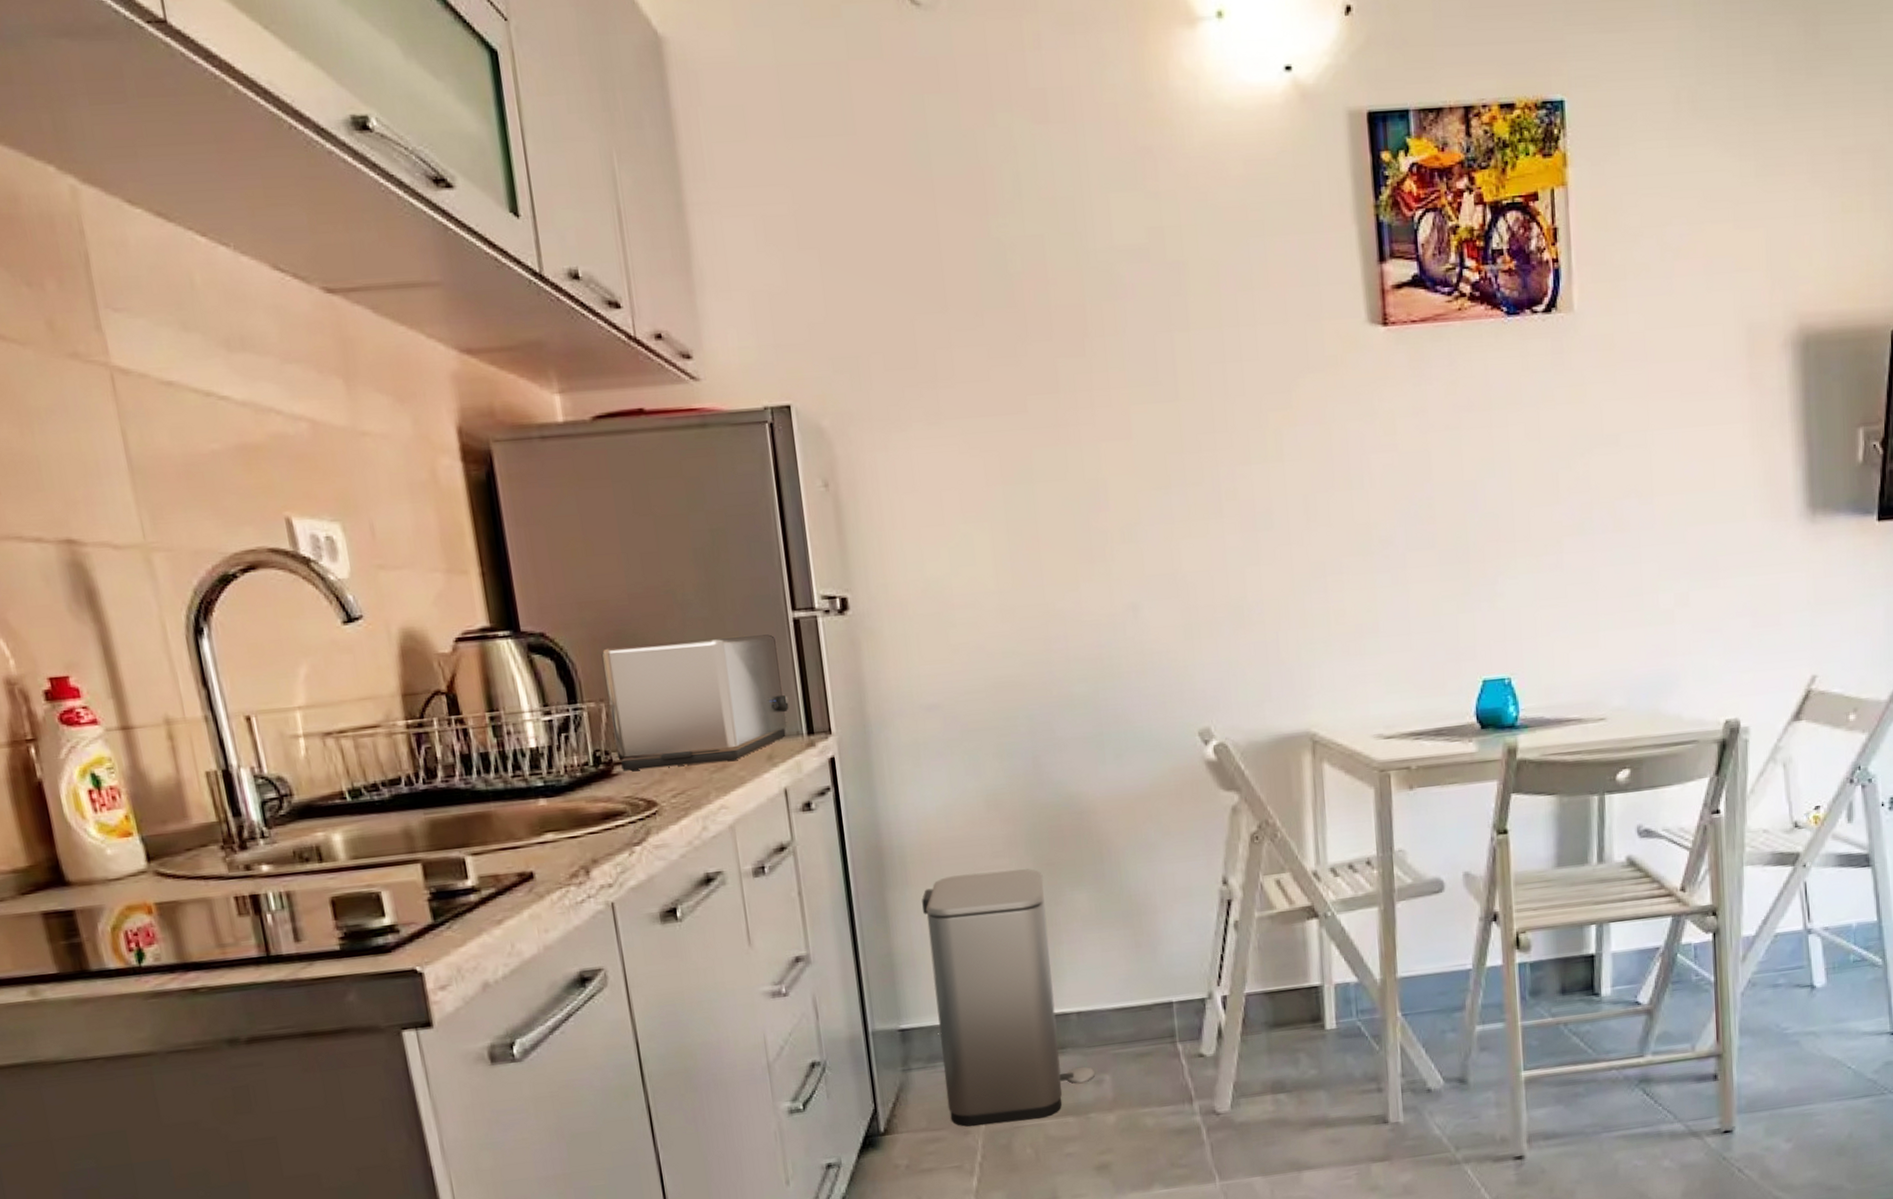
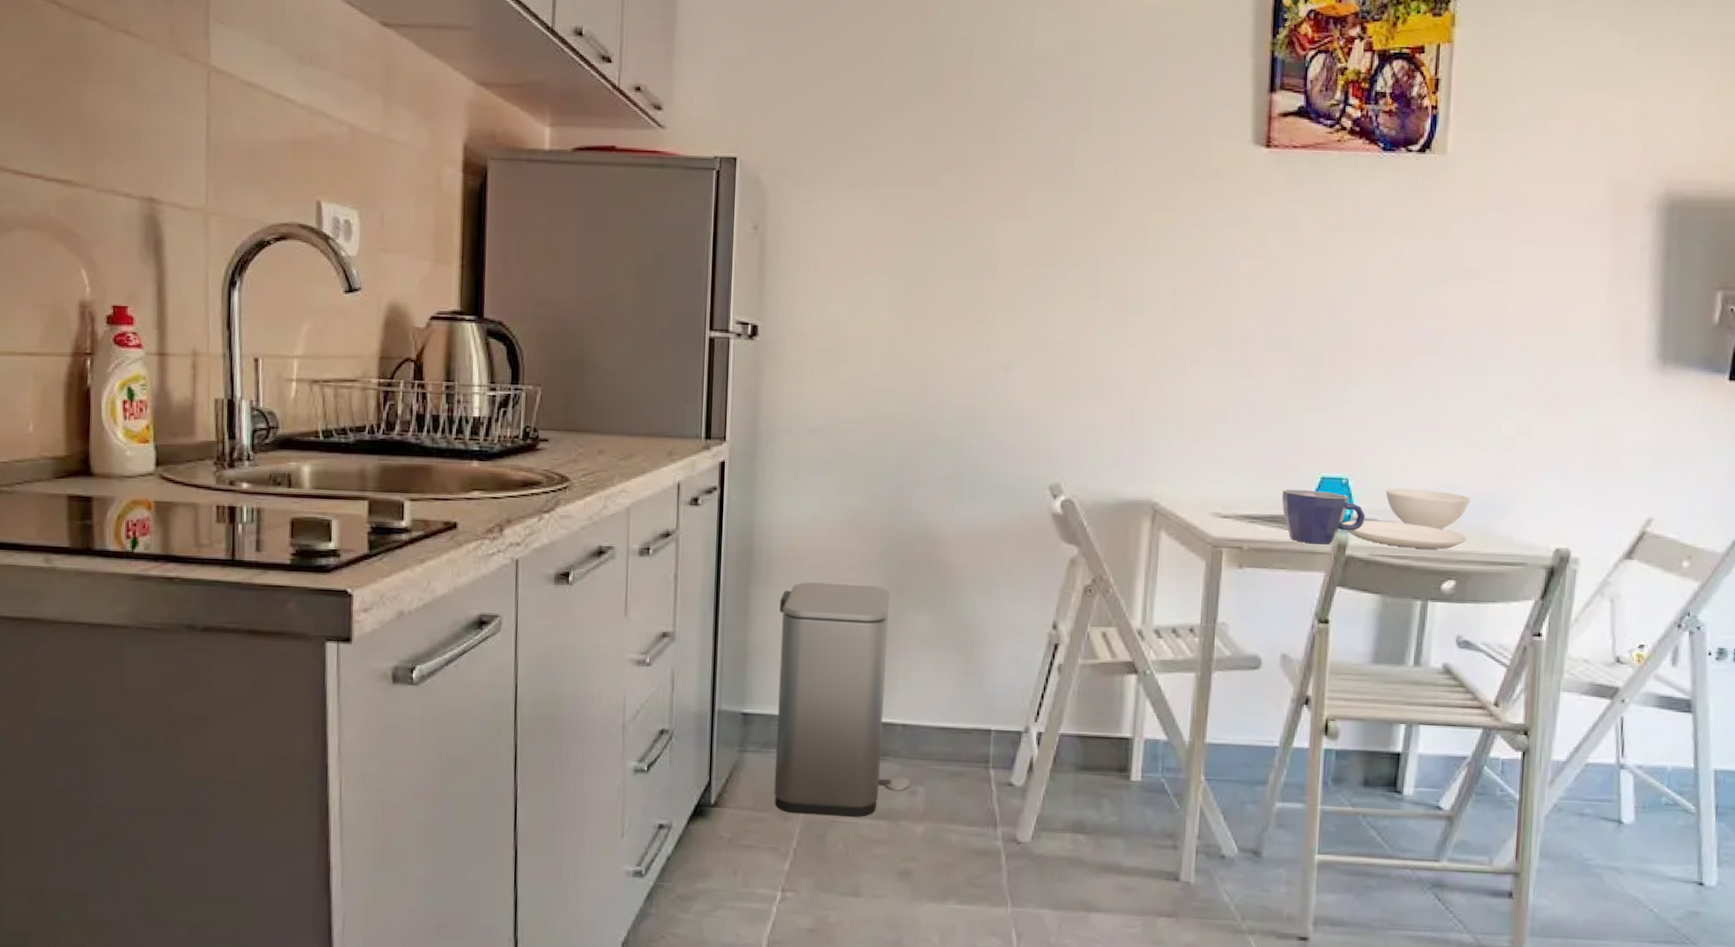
toaster: present [601,634,789,771] -> none [543,340,694,453]
cup: none [1444,695,1533,753] -> present [1281,489,1366,545]
plate: none [1509,716,1636,743] -> present [1342,520,1466,549]
bowl: none [1550,677,1636,719] -> present [1385,488,1471,530]

